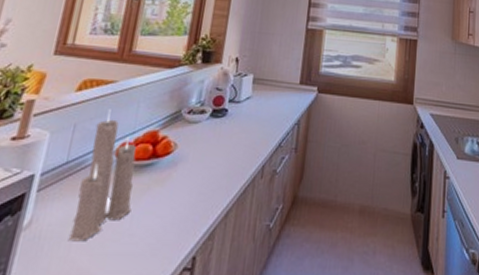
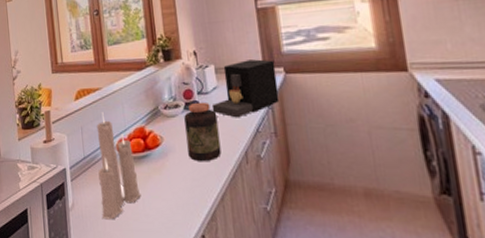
jar: none [201,110,244,175] -> present [184,102,222,162]
coffee maker: none [239,74,311,131] -> present [211,59,280,118]

